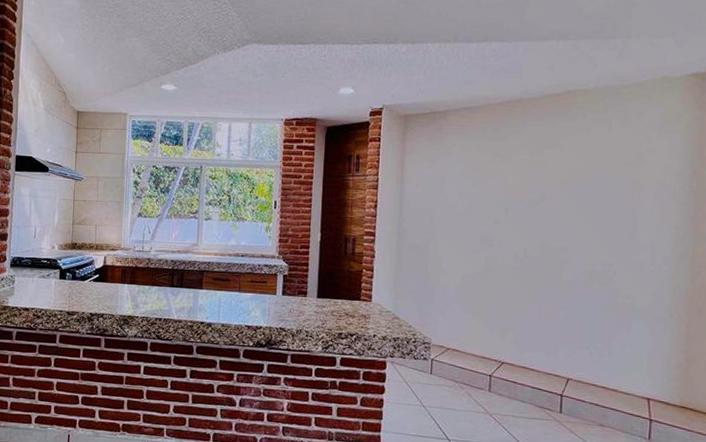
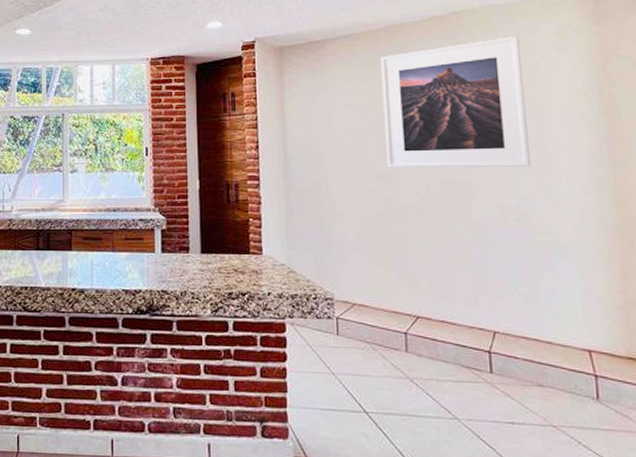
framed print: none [491,117,627,237] -> present [380,36,530,168]

